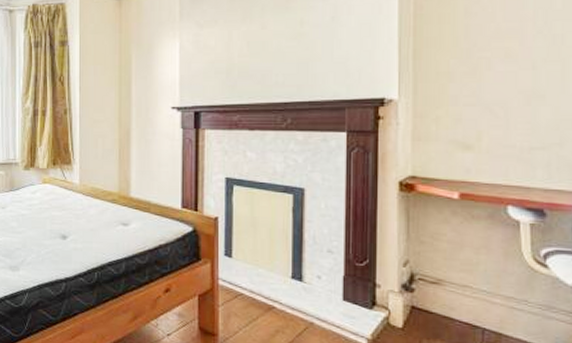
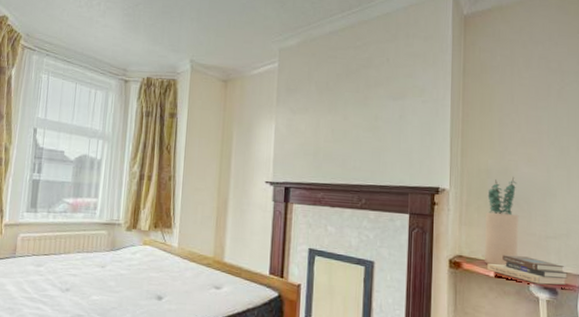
vase: none [444,78,493,186] -> present [484,177,519,265]
books: none [449,173,560,206] -> present [487,255,568,285]

